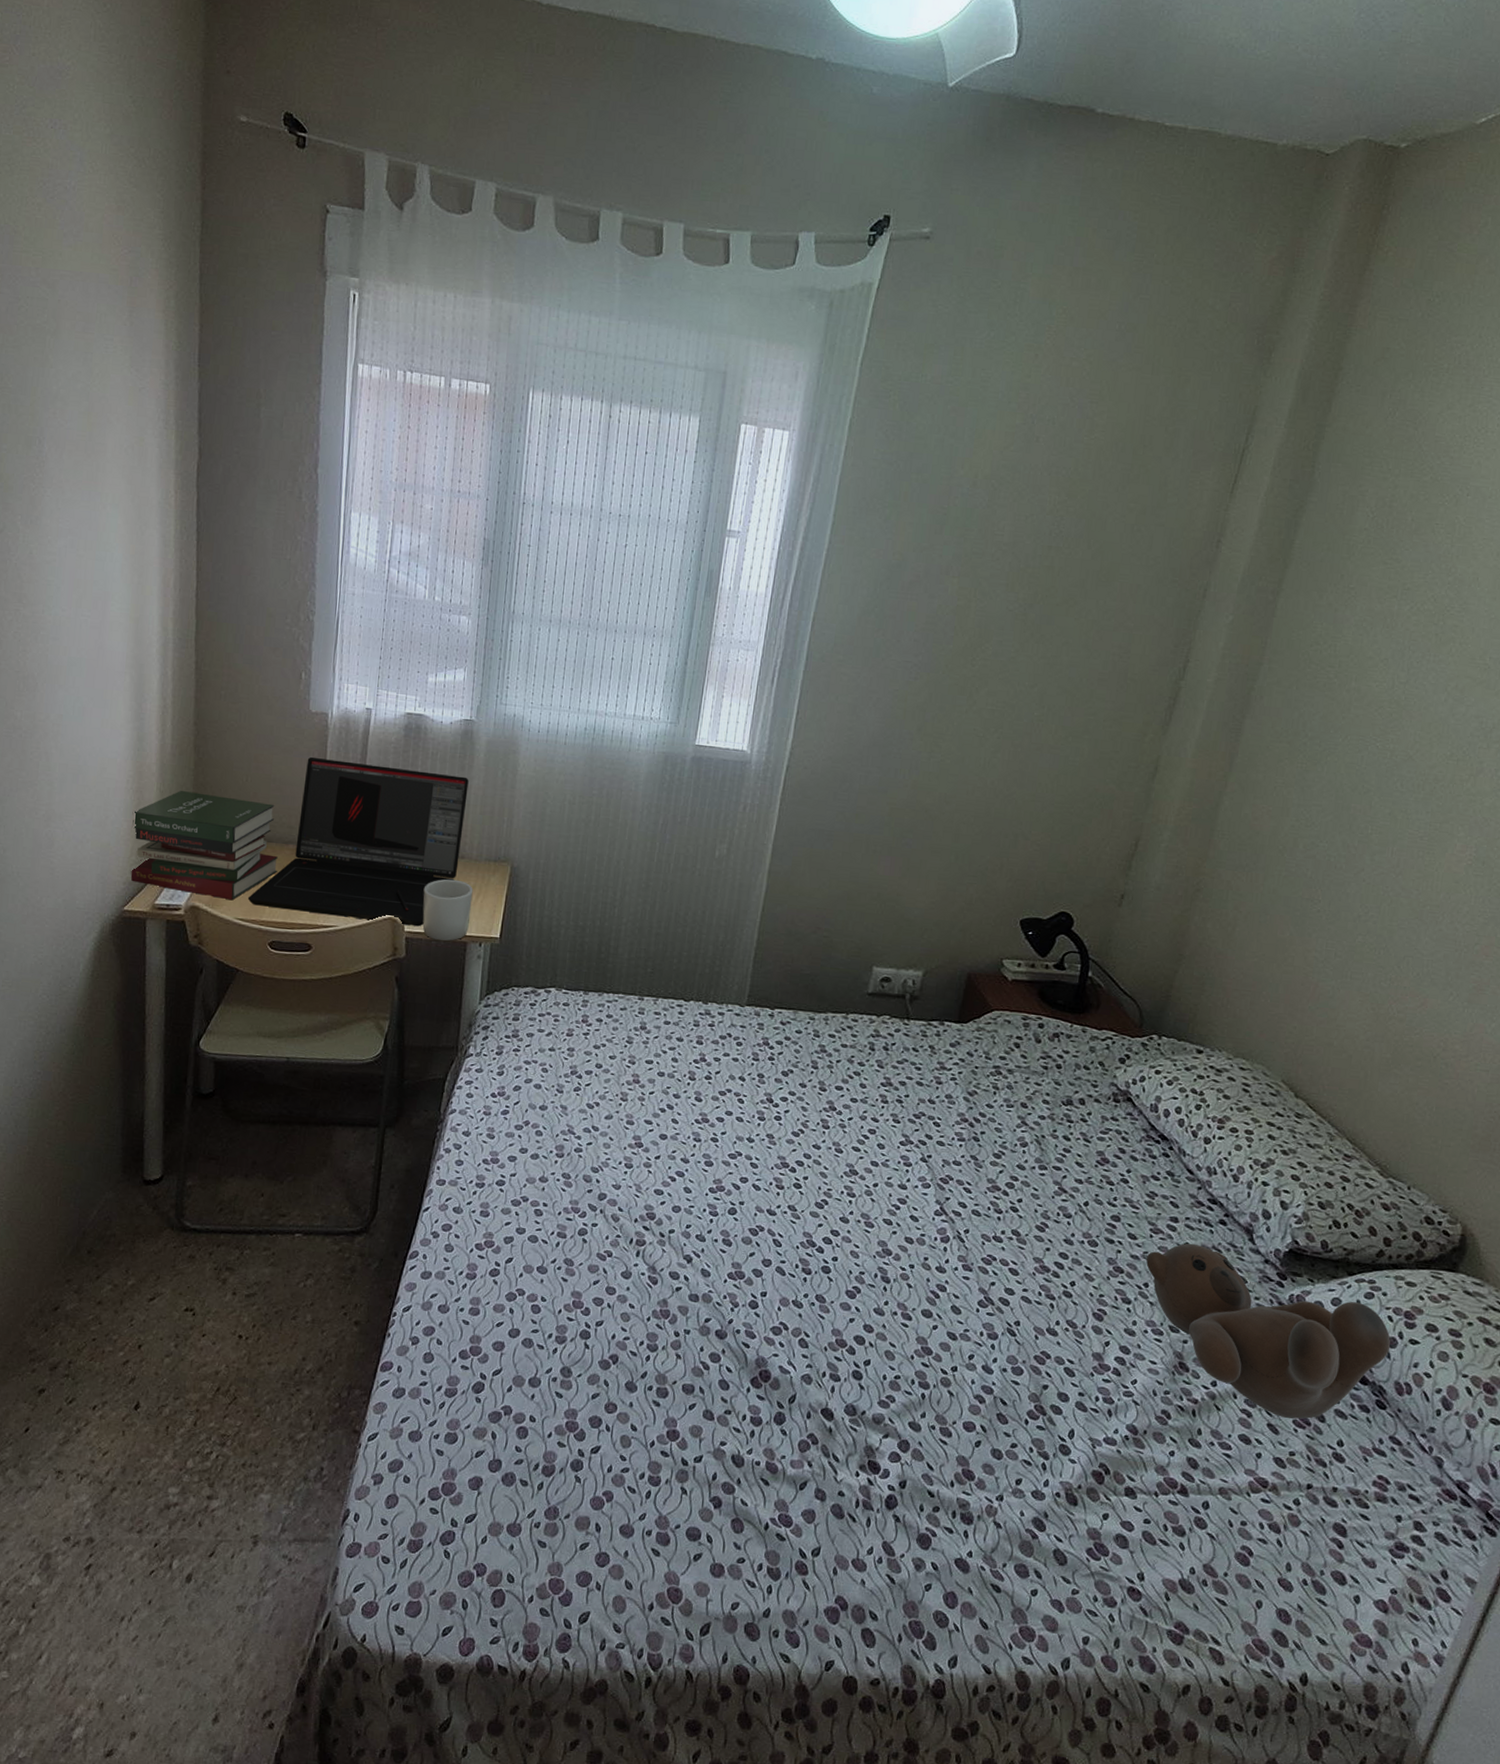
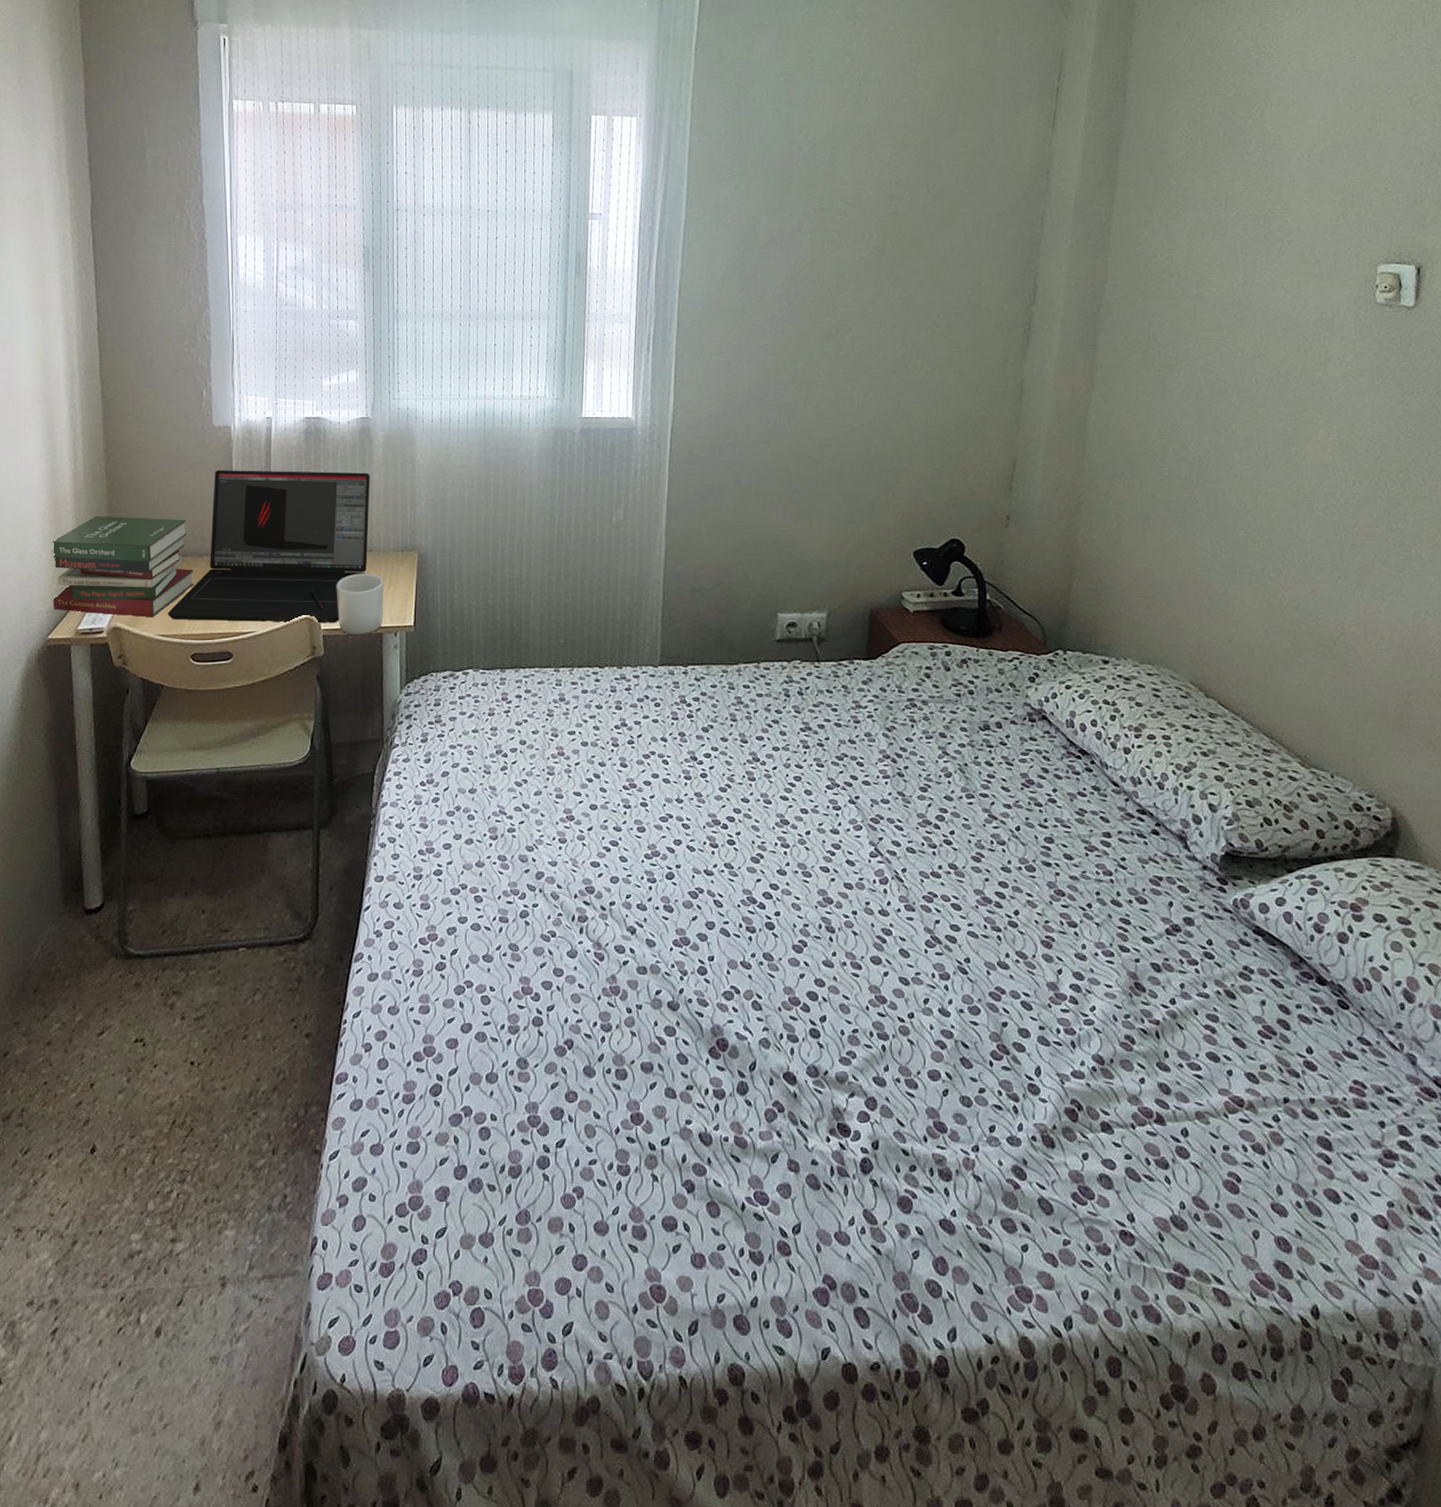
teddy bear: present [1146,1243,1391,1419] -> none [1086,857,1343,1031]

